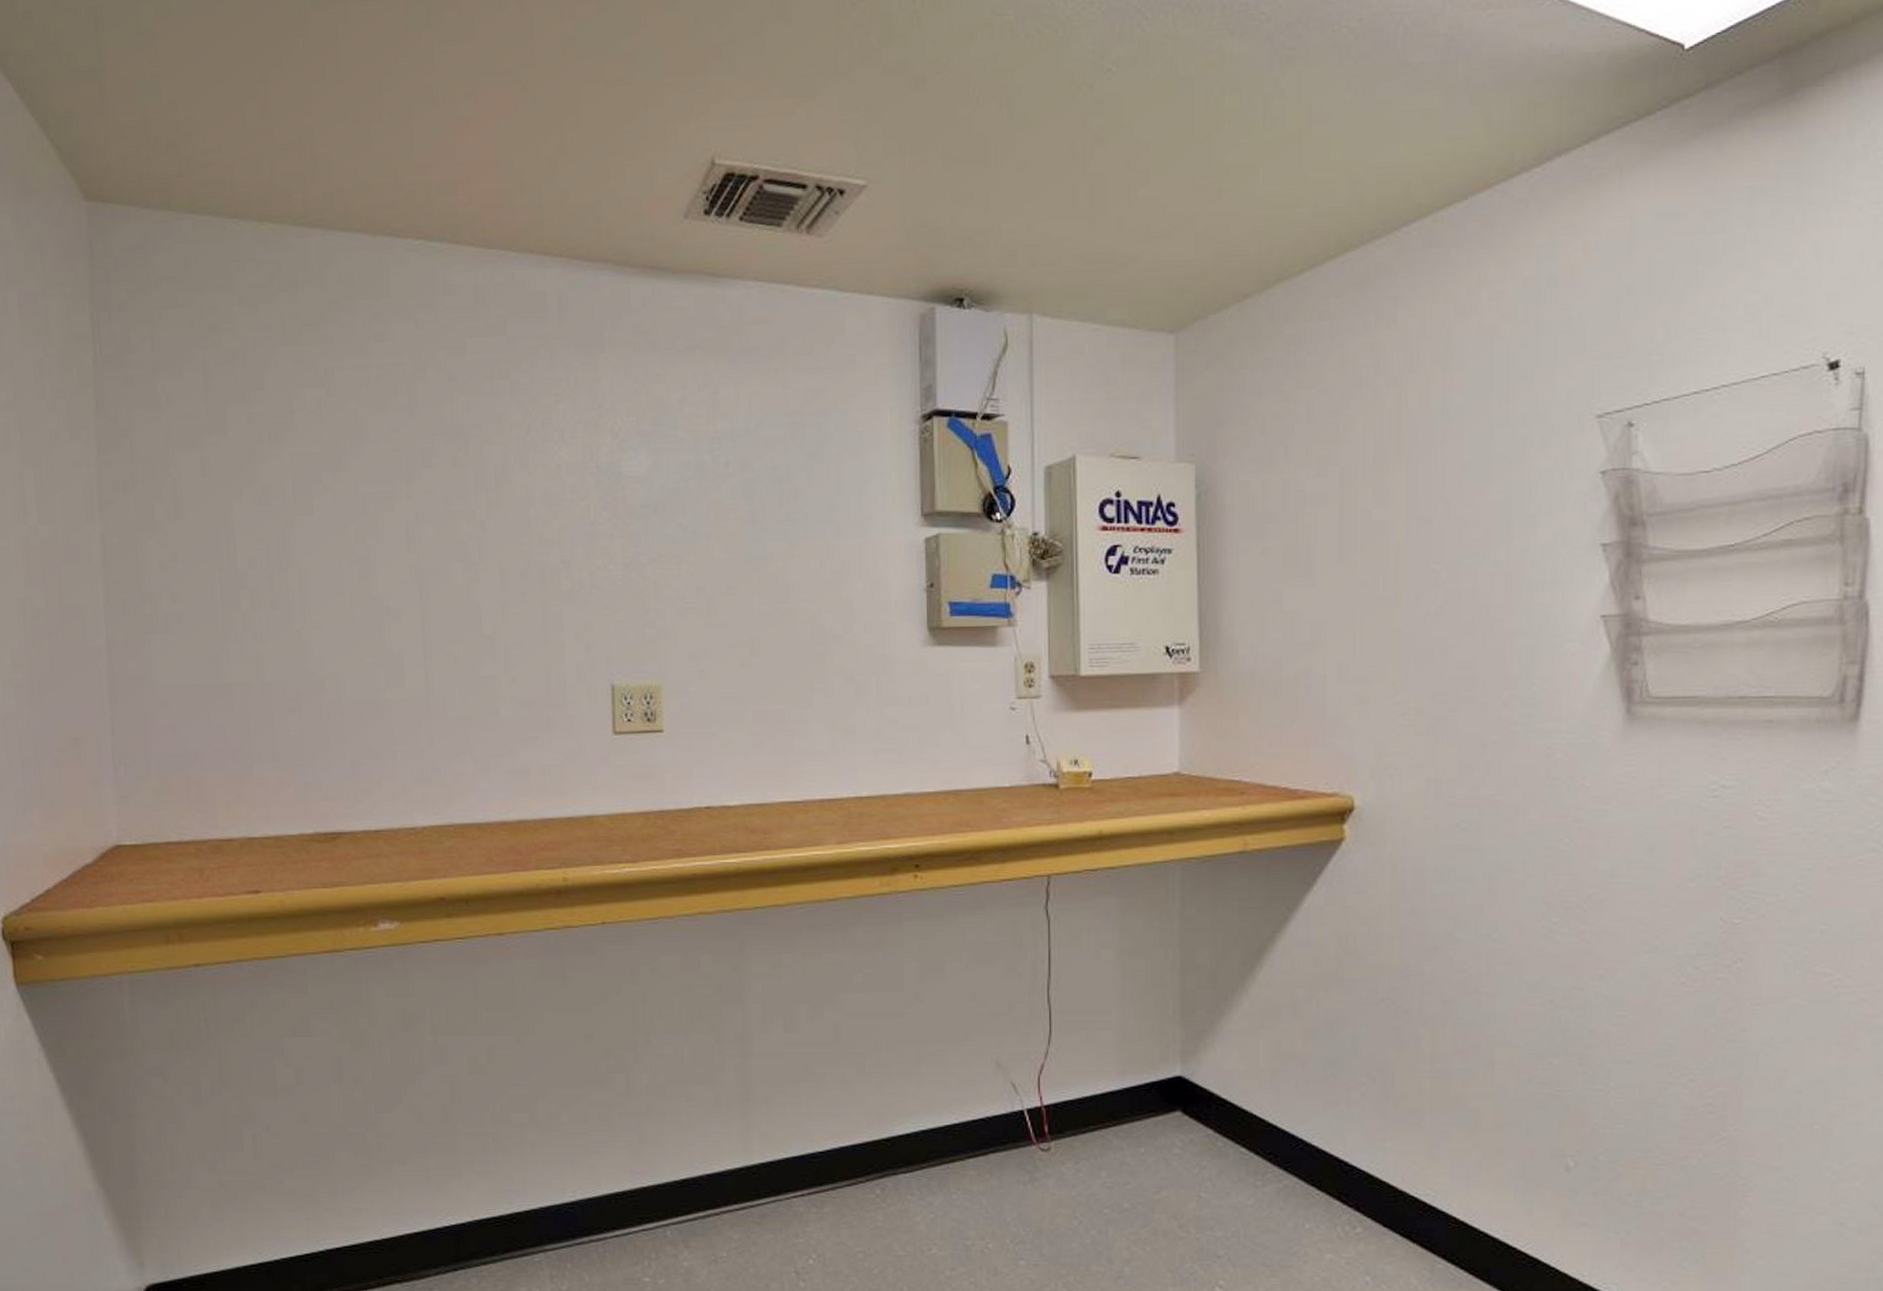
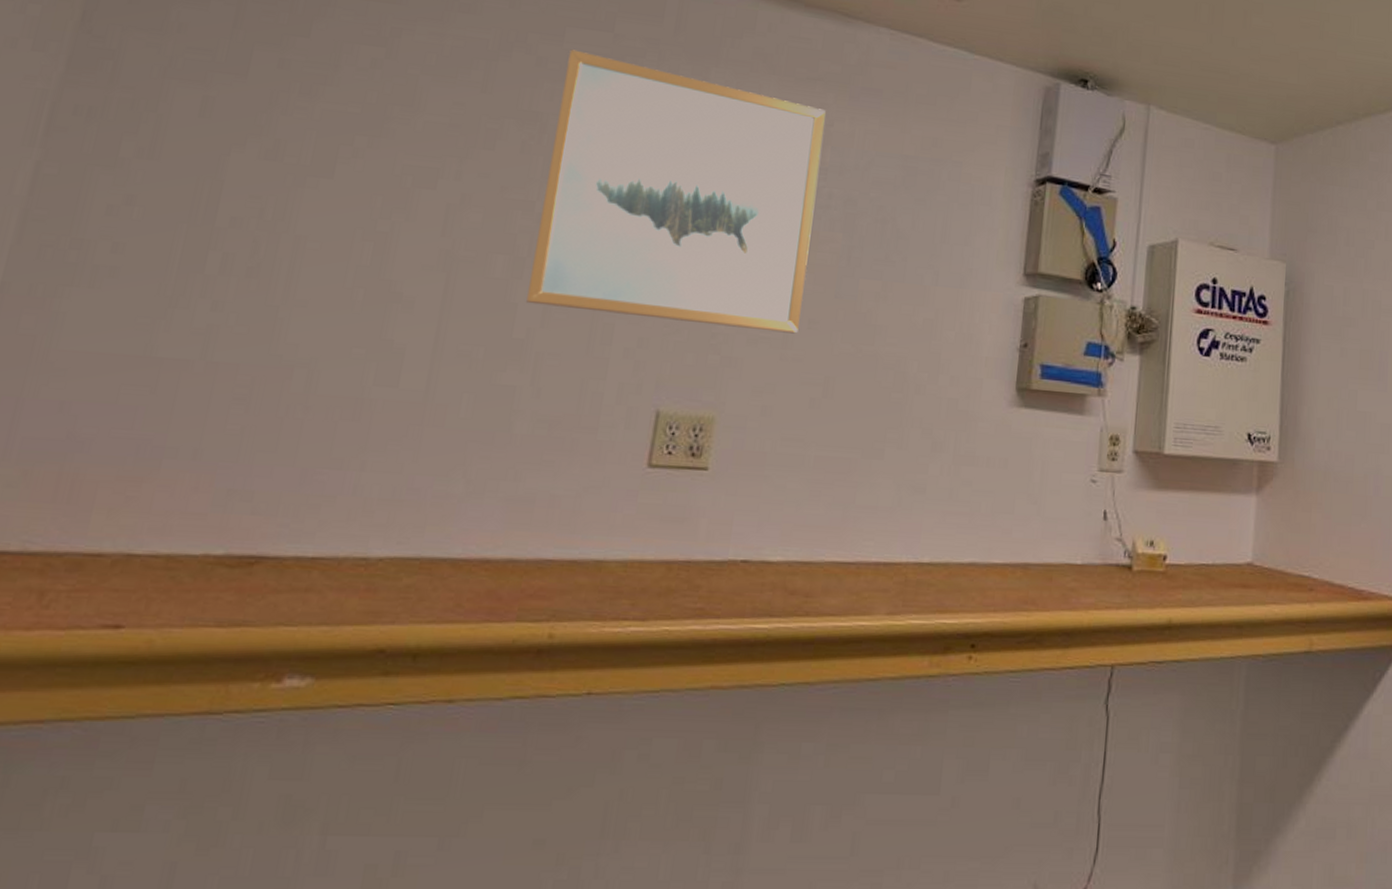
wall art: none [473,359,719,603] -> present [526,49,826,334]

